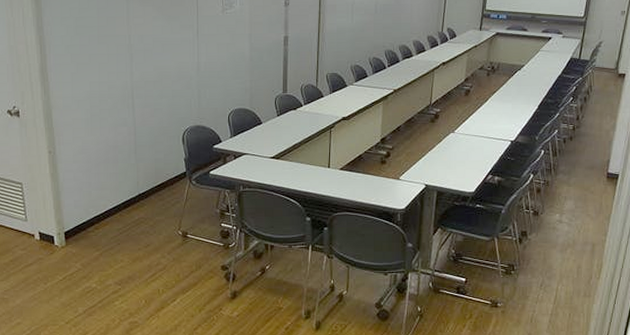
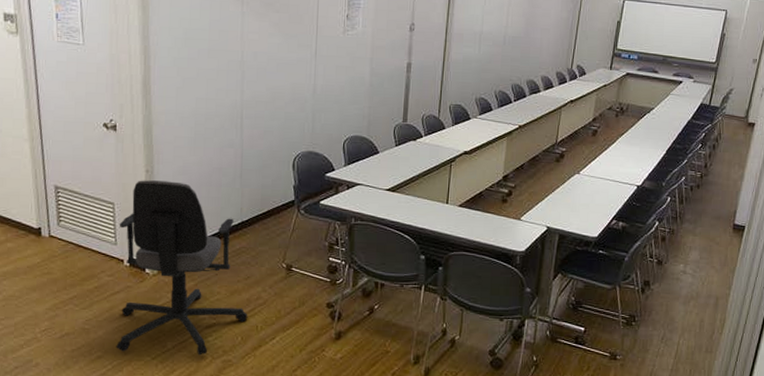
office chair: none [28,160,150,319] -> present [116,180,248,356]

